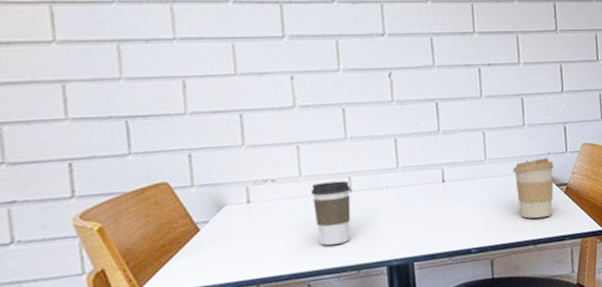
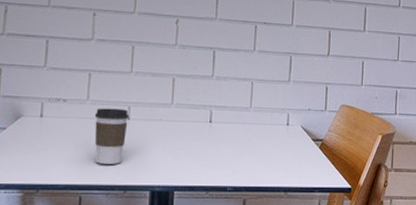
coffee cup: present [513,157,554,219] -> none [274,113,312,167]

